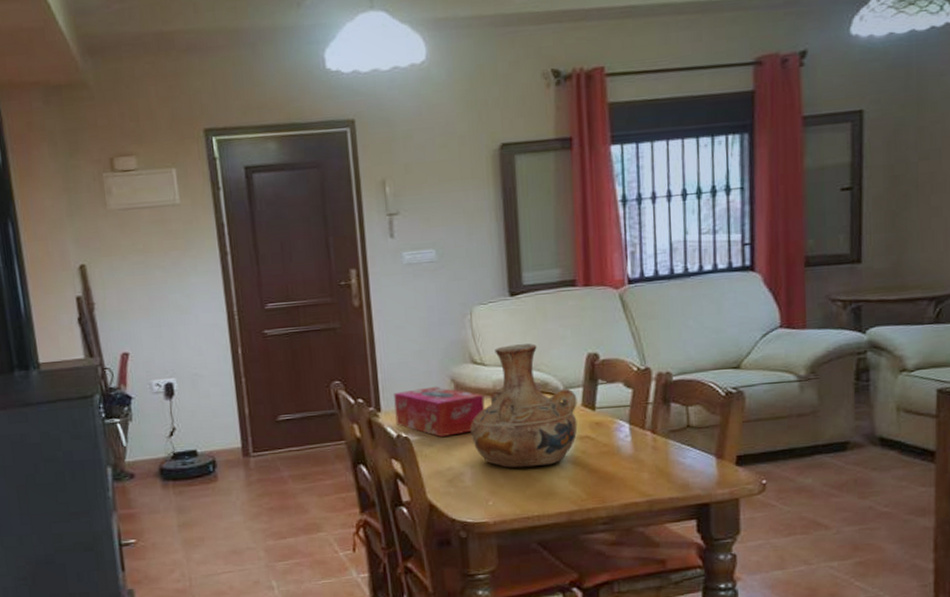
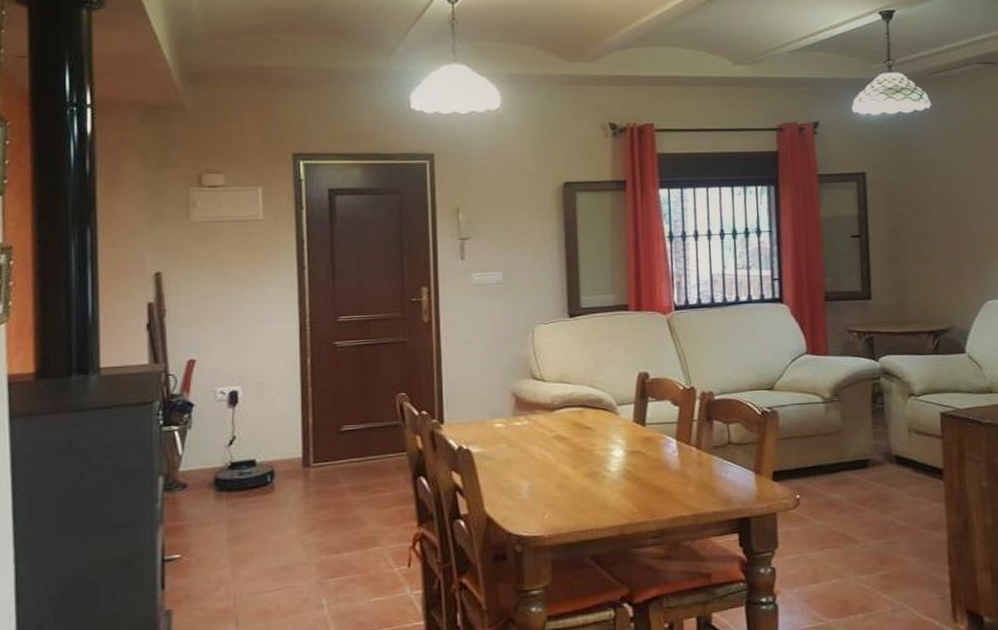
tissue box: present [394,386,485,437] -> none [457,400,544,450]
vase: present [470,343,578,468] -> none [529,362,629,481]

